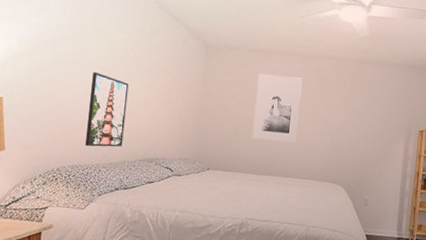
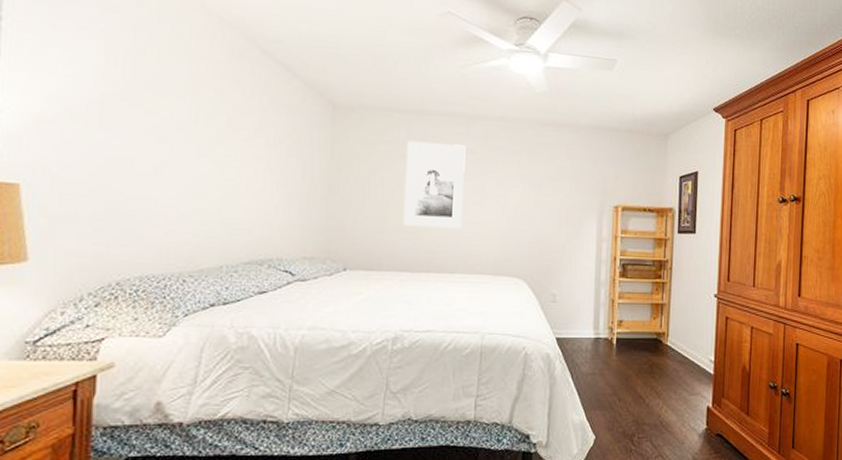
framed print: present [85,72,129,147] -> none [160,144,222,249]

